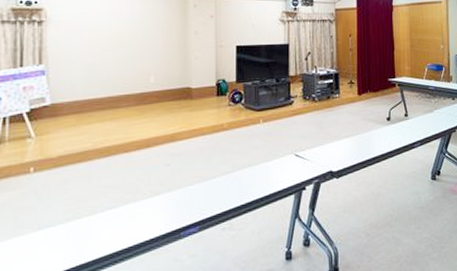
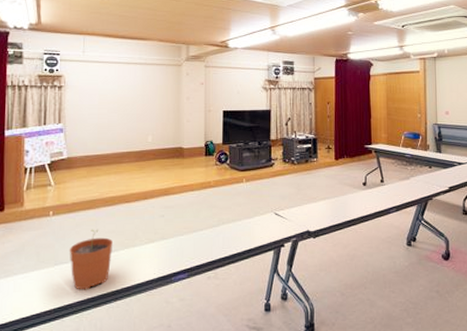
plant pot: none [55,184,109,256] -> present [69,229,113,290]

